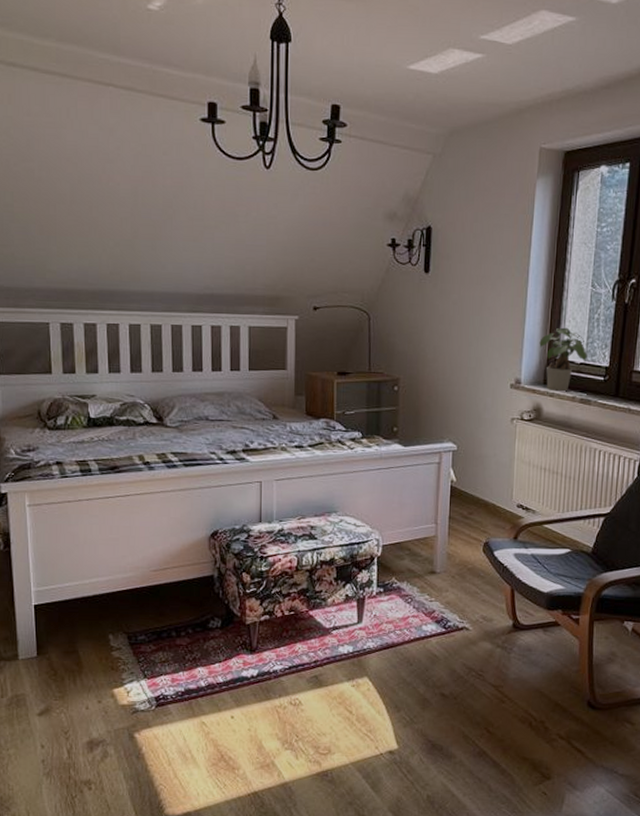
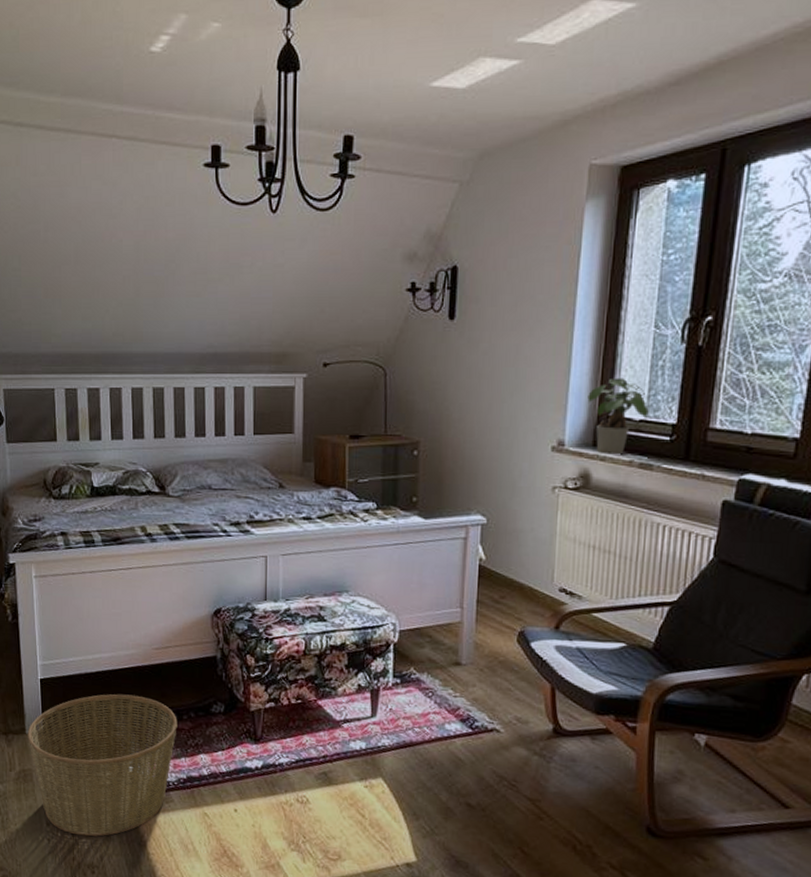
basket: none [20,615,176,755] -> present [27,694,178,837]

